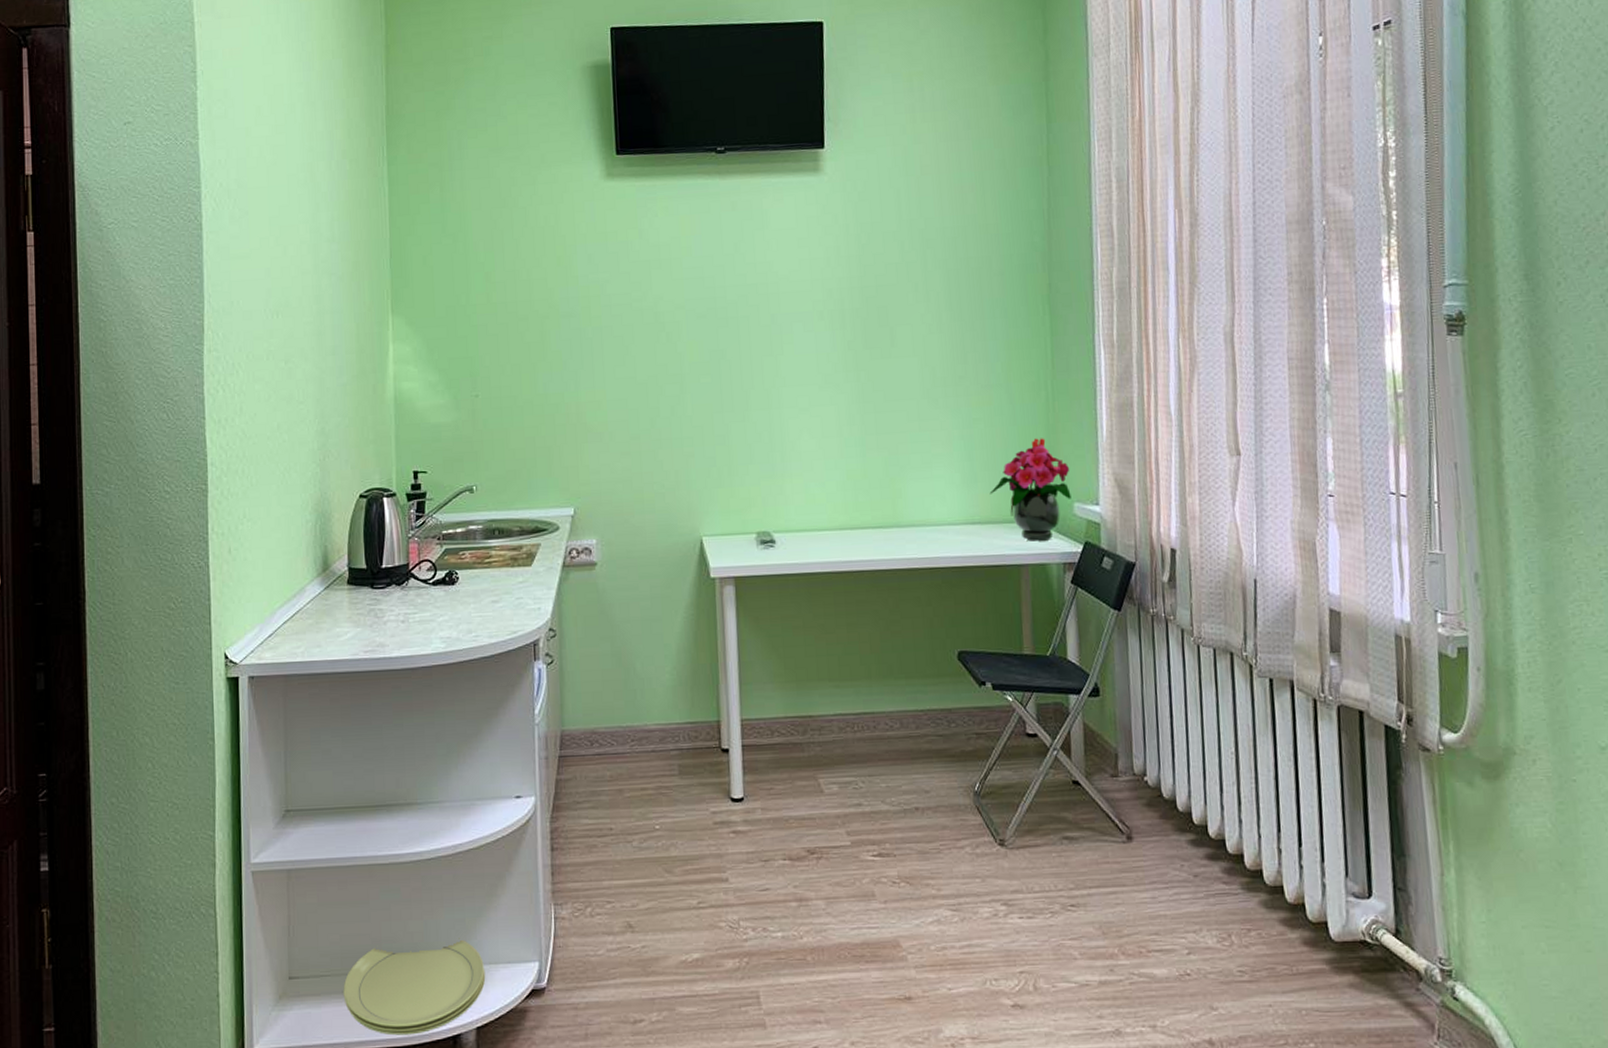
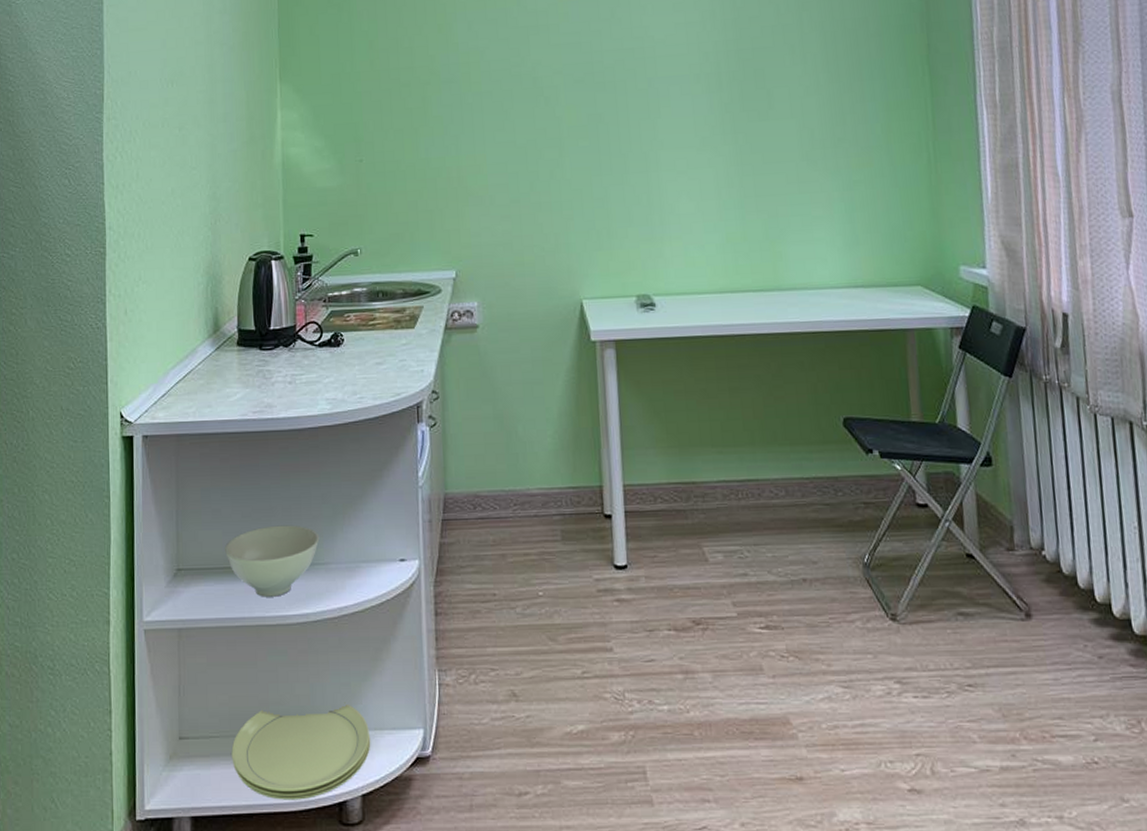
bowl: none [334,764,434,837] -> present [224,525,320,597]
potted flower: present [989,438,1071,541] -> none [872,200,957,305]

